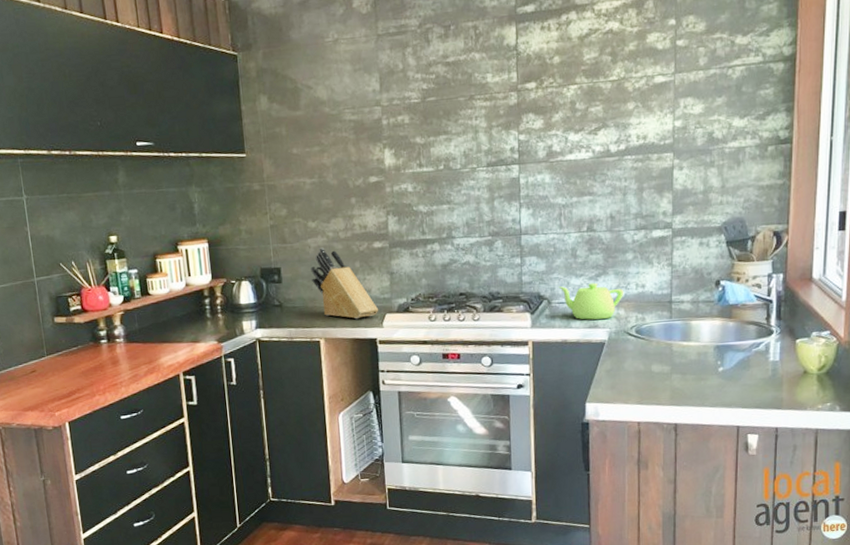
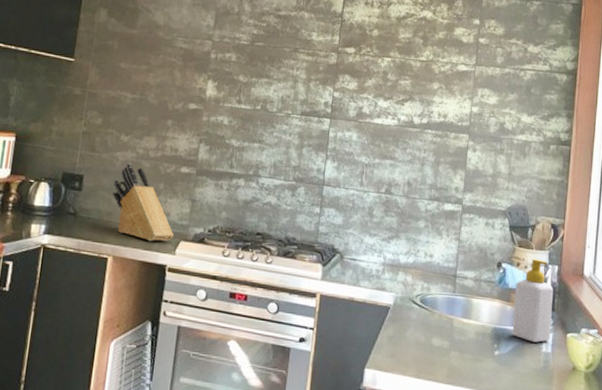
teapot: present [558,282,624,320] -> none [352,243,413,283]
soap bottle: none [736,270,779,354] -> present [512,258,554,343]

